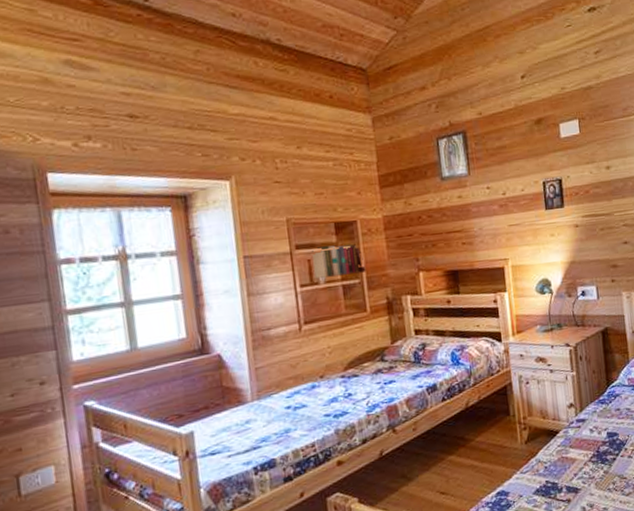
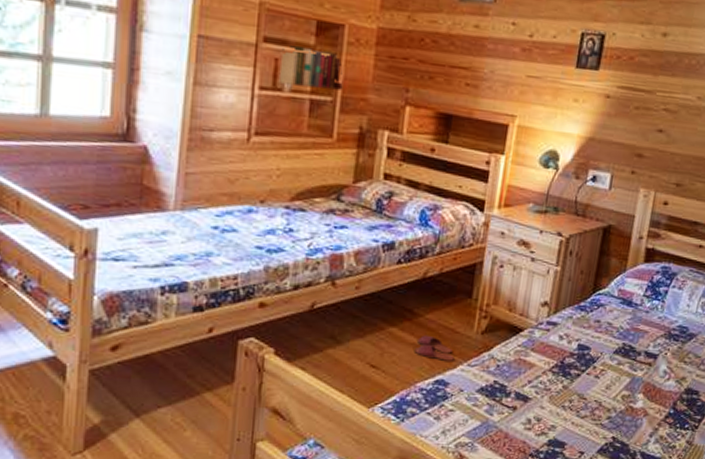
slippers: none [473,455,508,475] -> present [414,335,455,361]

